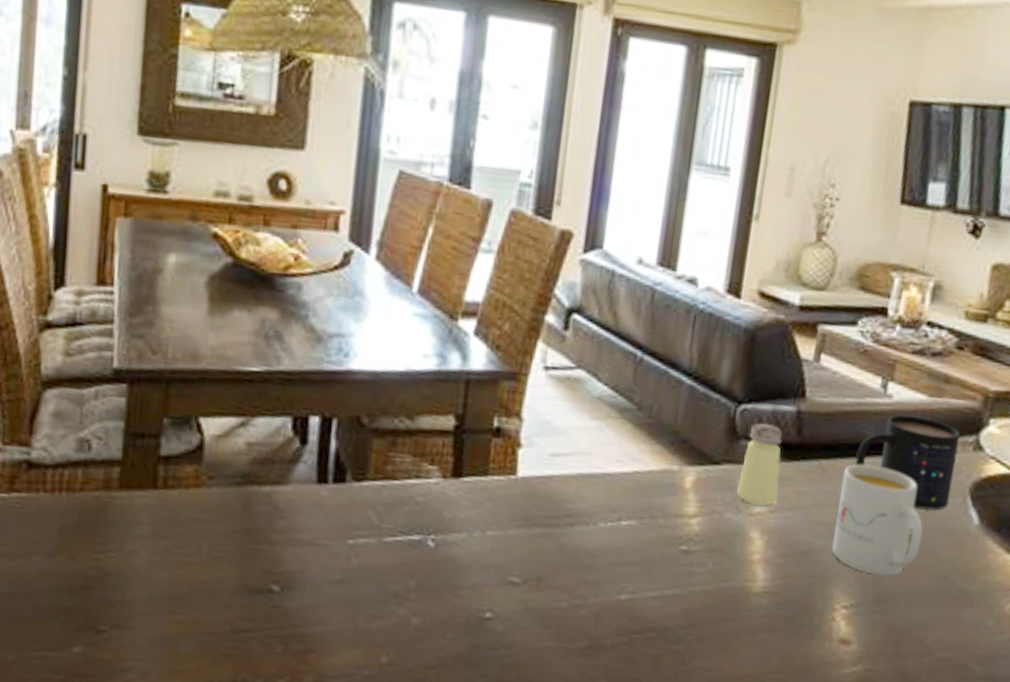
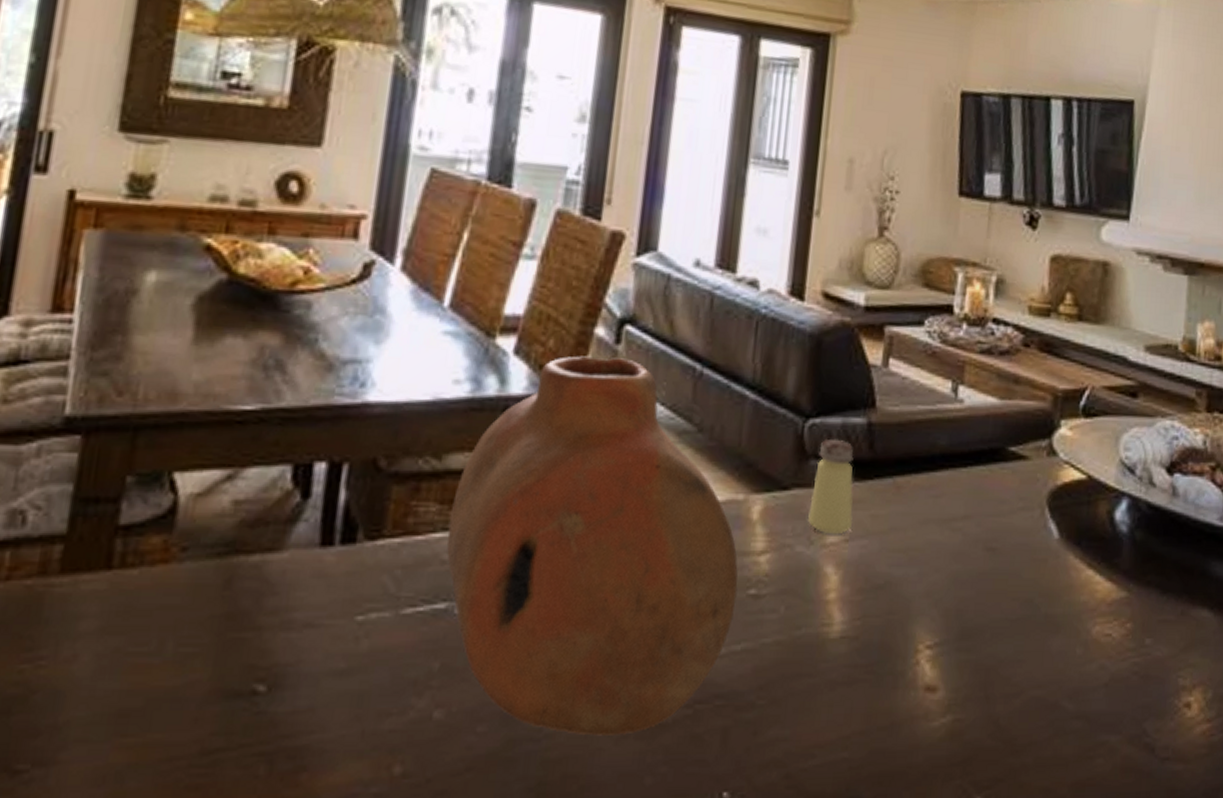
vase: none [419,339,671,652] -> present [447,356,738,736]
mug: present [832,464,923,576] -> none [912,479,1004,605]
mug: present [855,415,961,510] -> none [930,421,1034,526]

